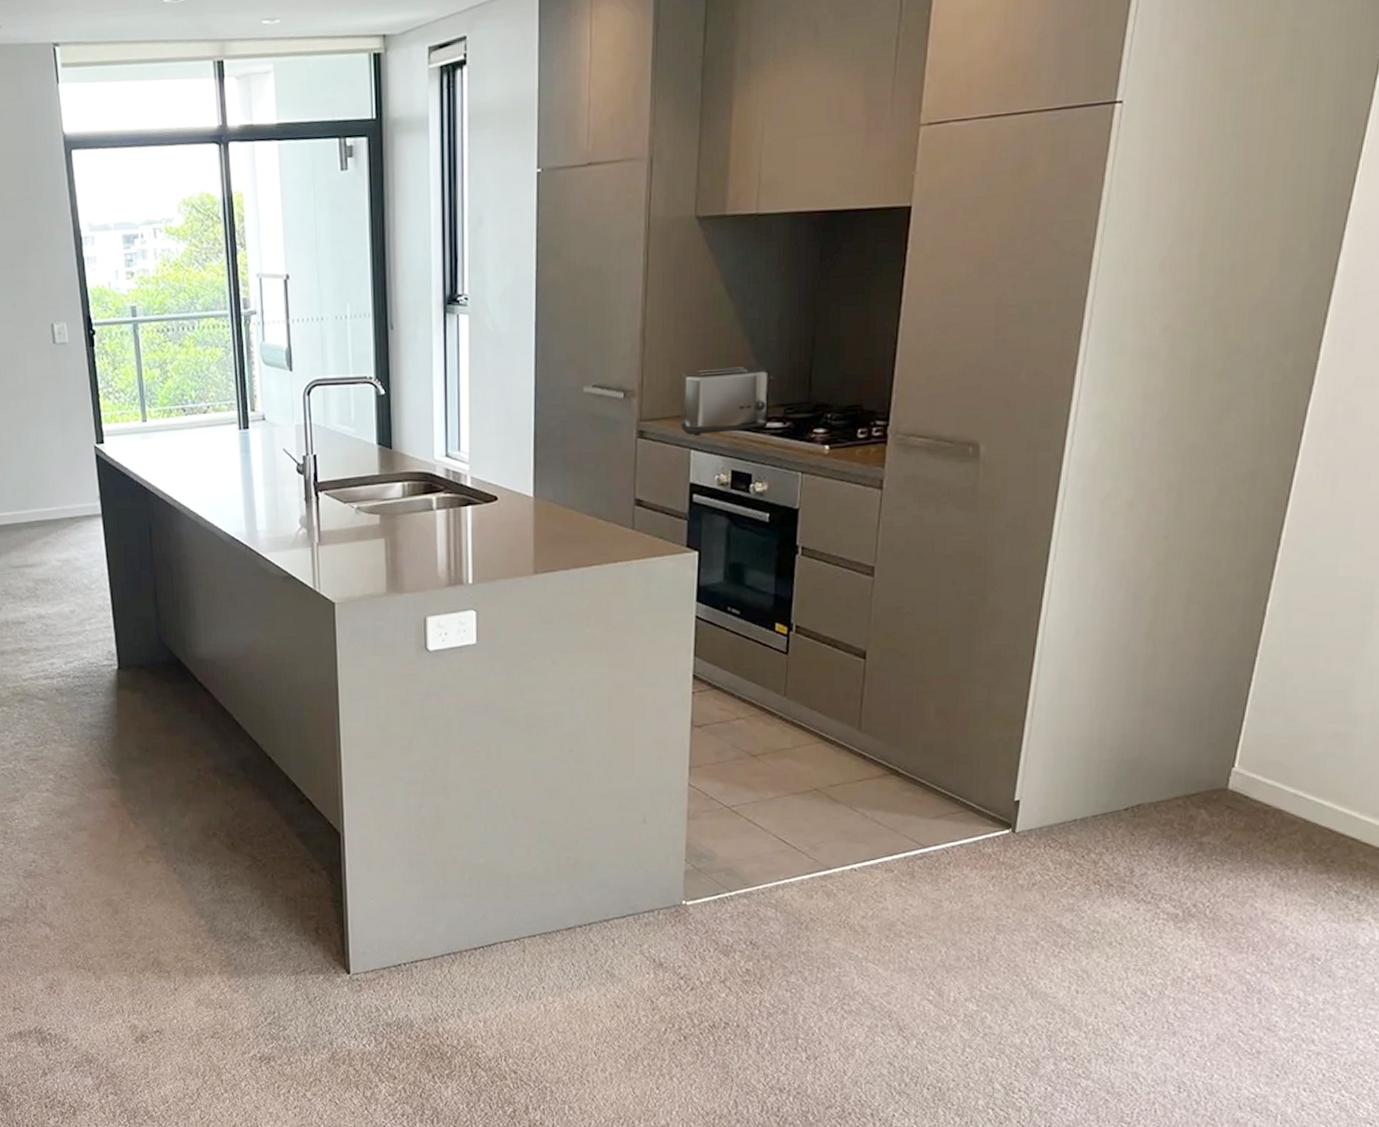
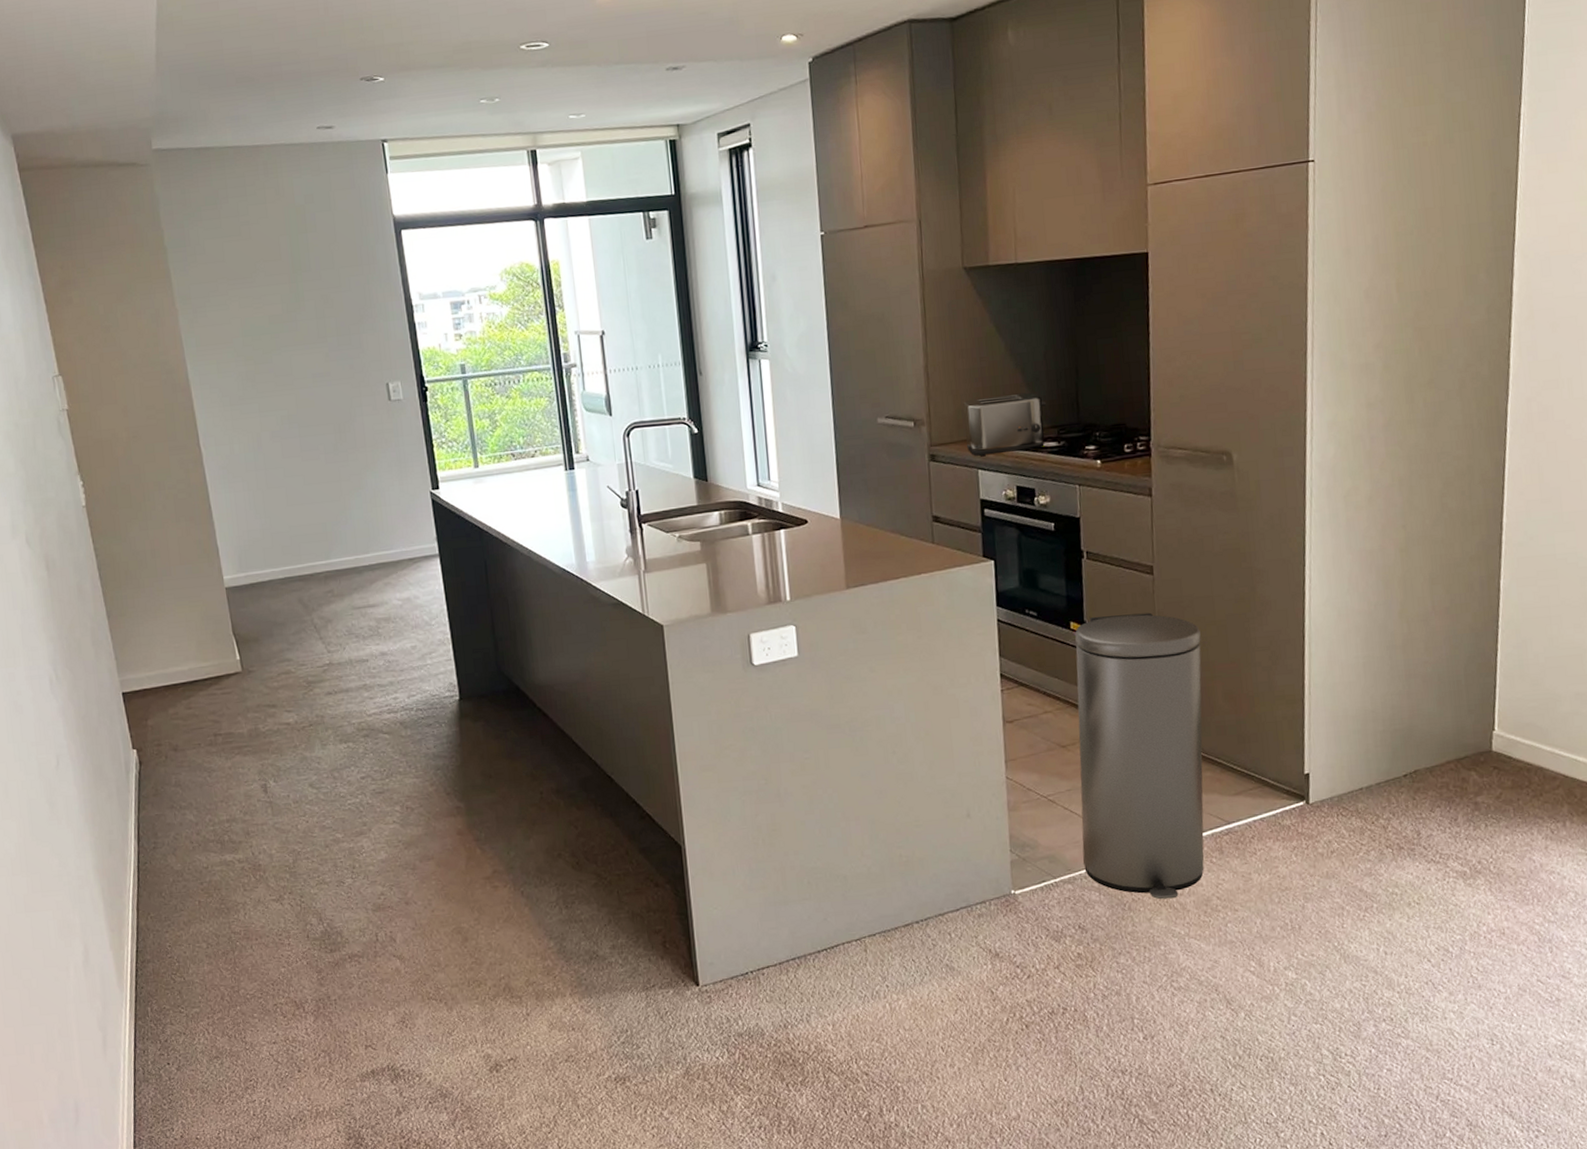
pedal bin: none [763,617,920,921] -> present [1075,612,1204,900]

